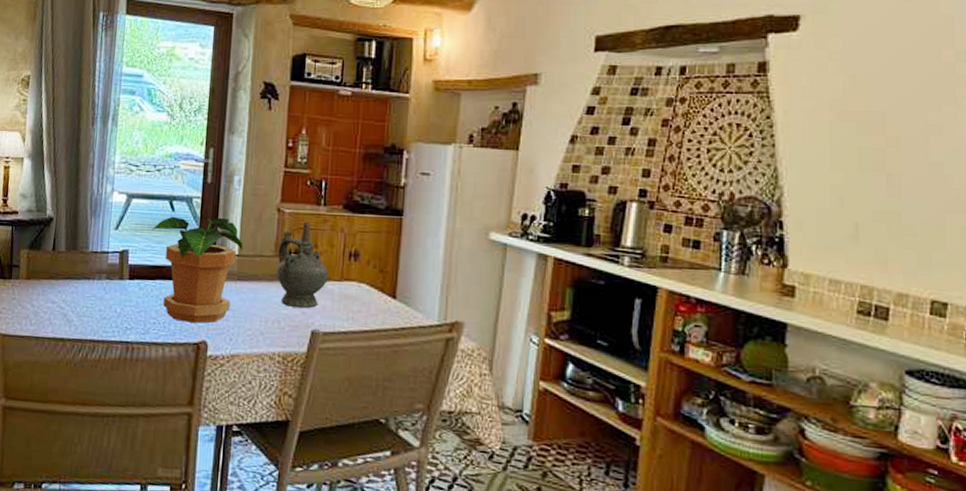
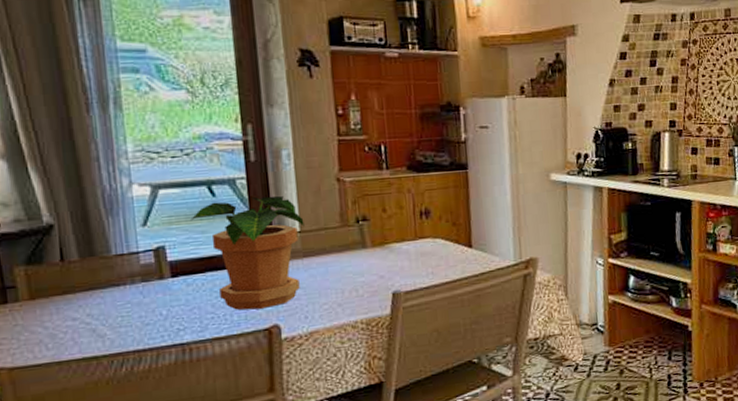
ceremonial vessel: present [276,221,328,308] -> none [344,187,402,274]

